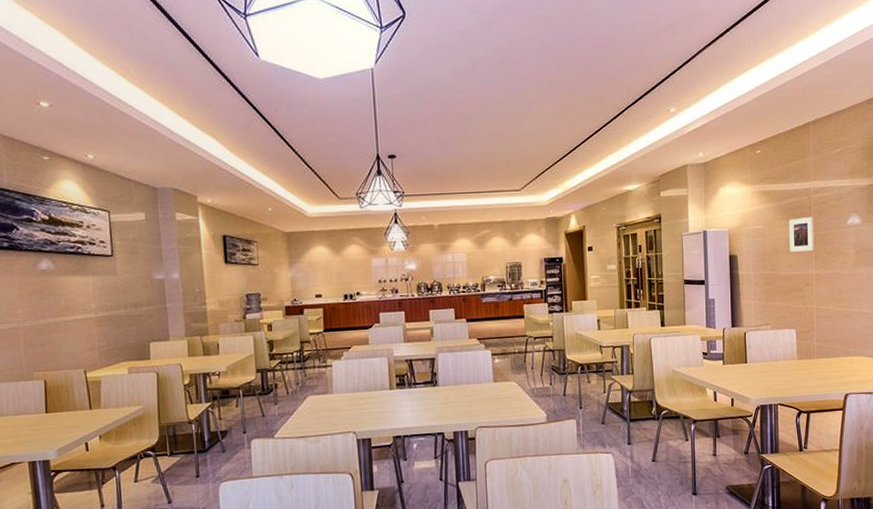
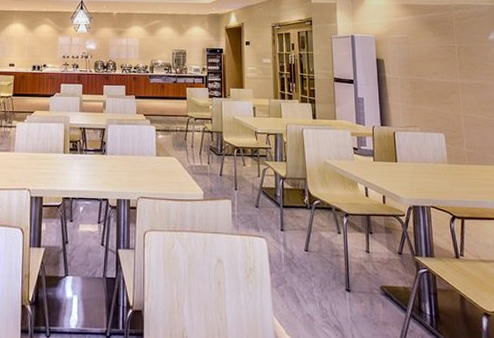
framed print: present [788,216,814,252] -> none [431,29,458,61]

